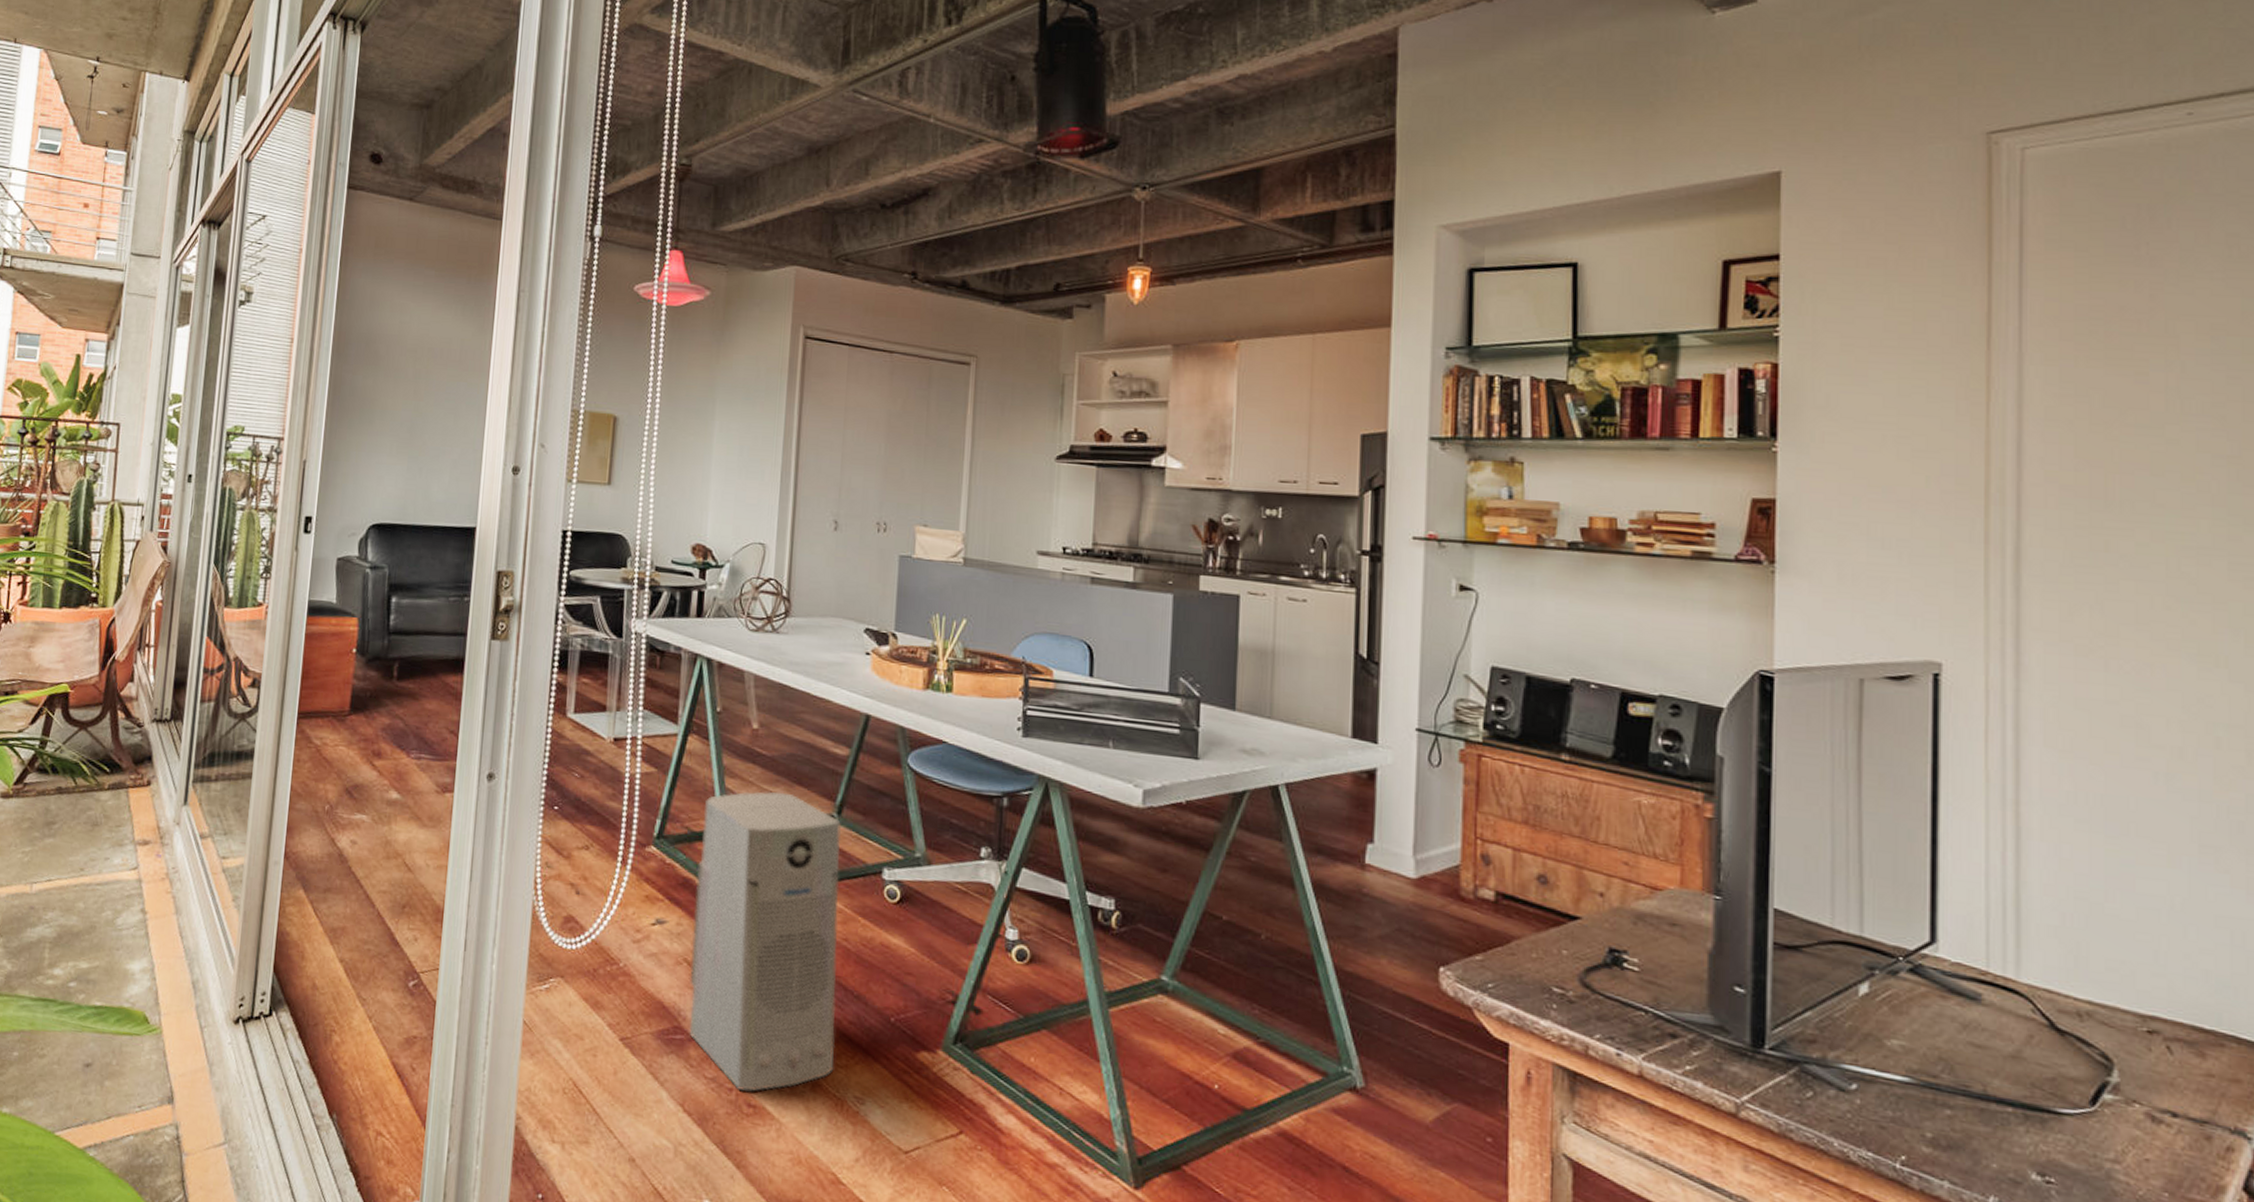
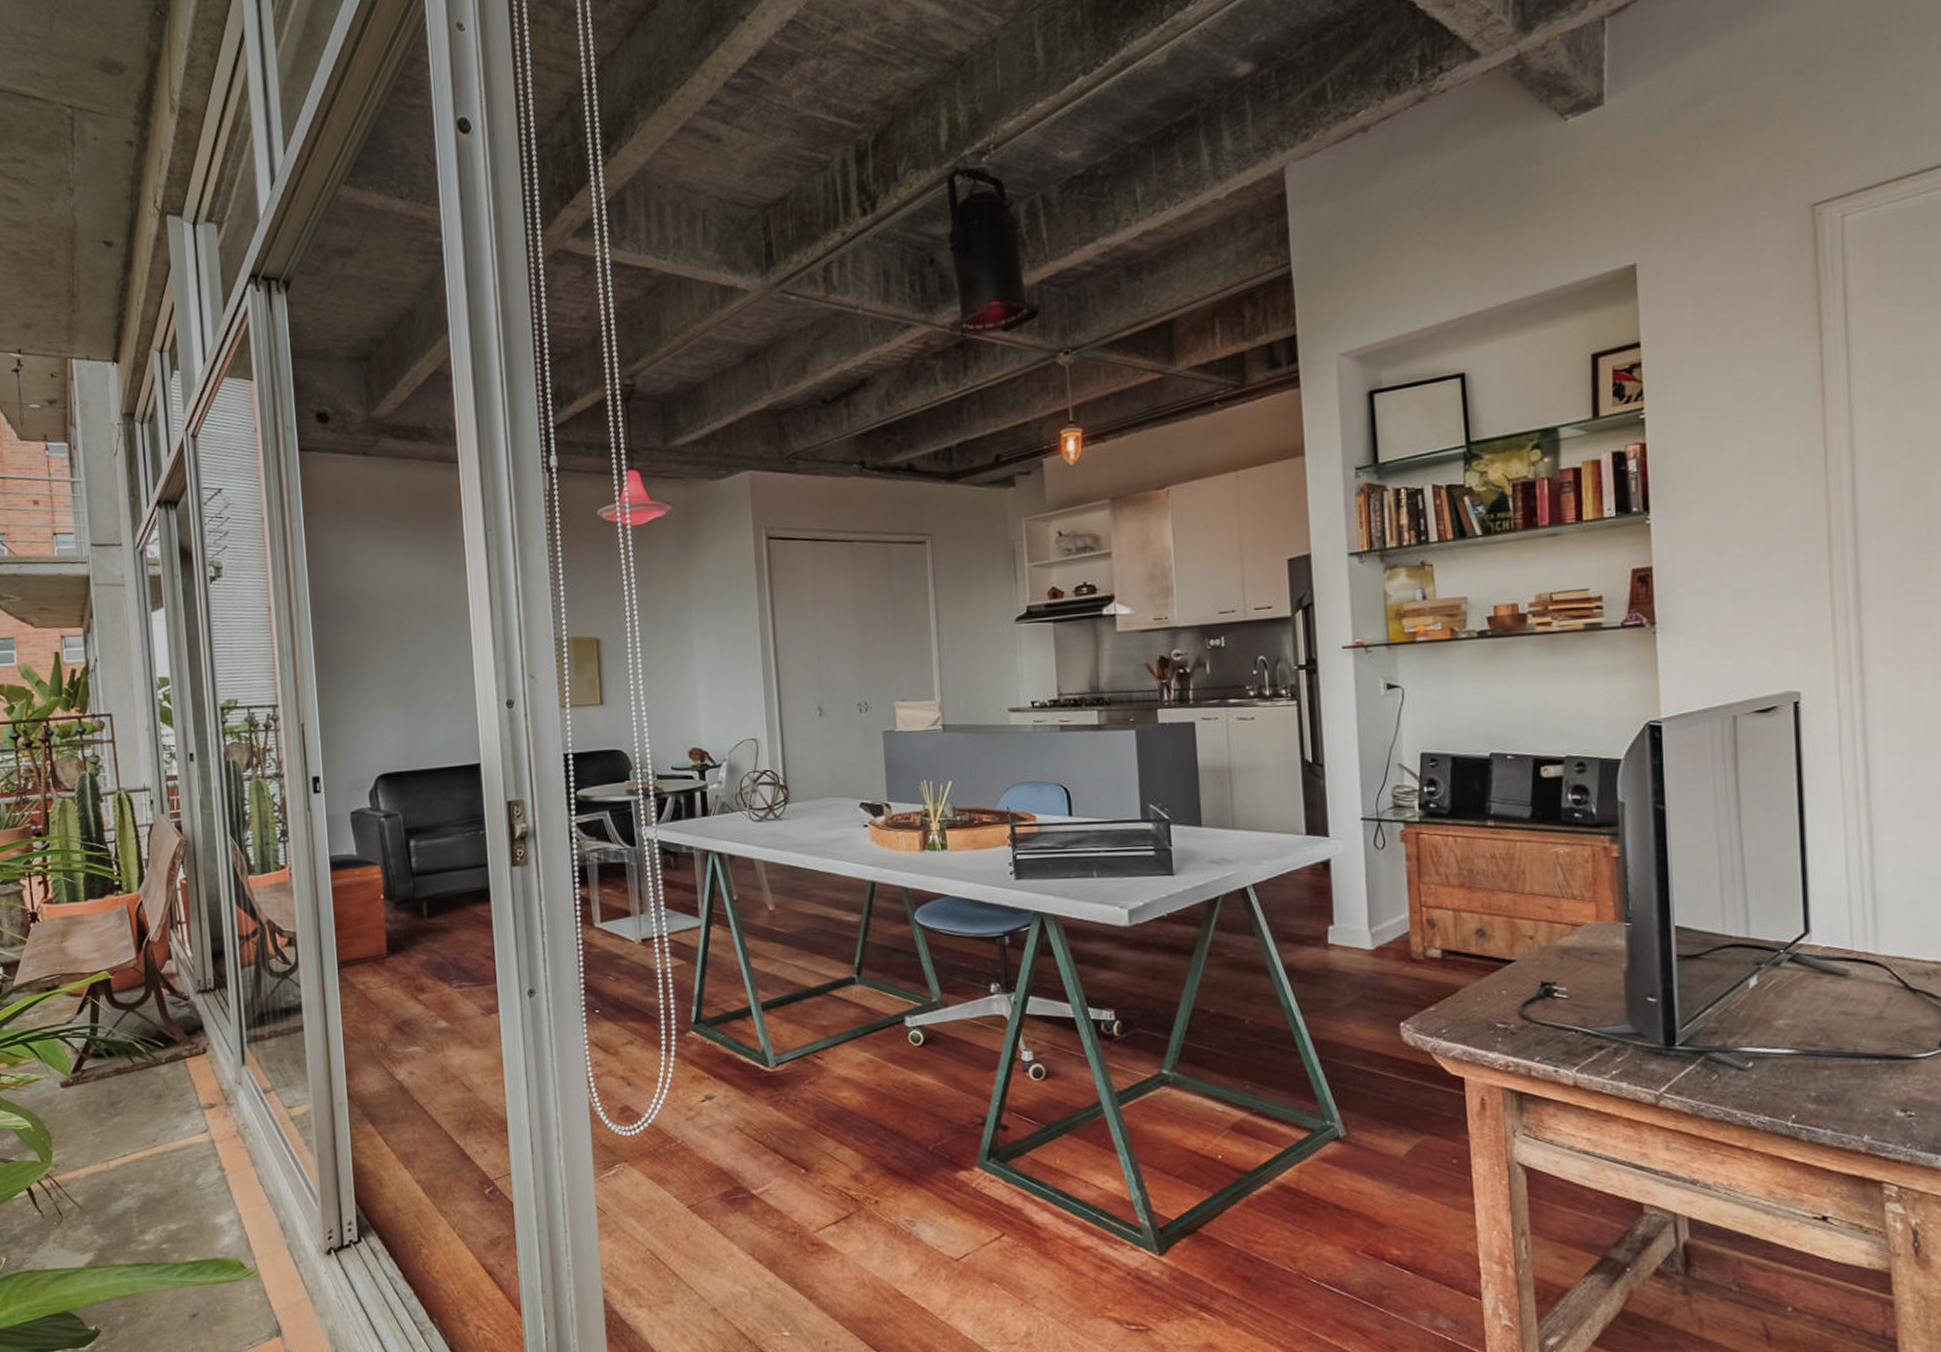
air purifier: present [689,791,841,1092] -> none [735,964,884,1233]

